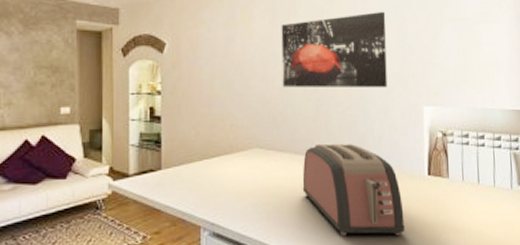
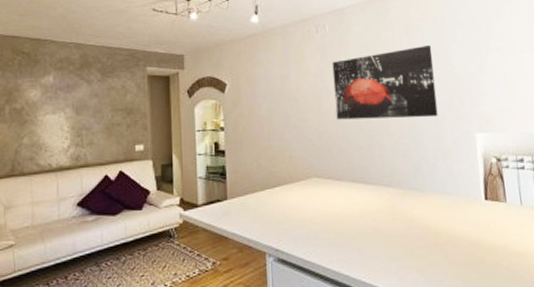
toaster: present [302,143,405,236] -> none [360,171,465,261]

